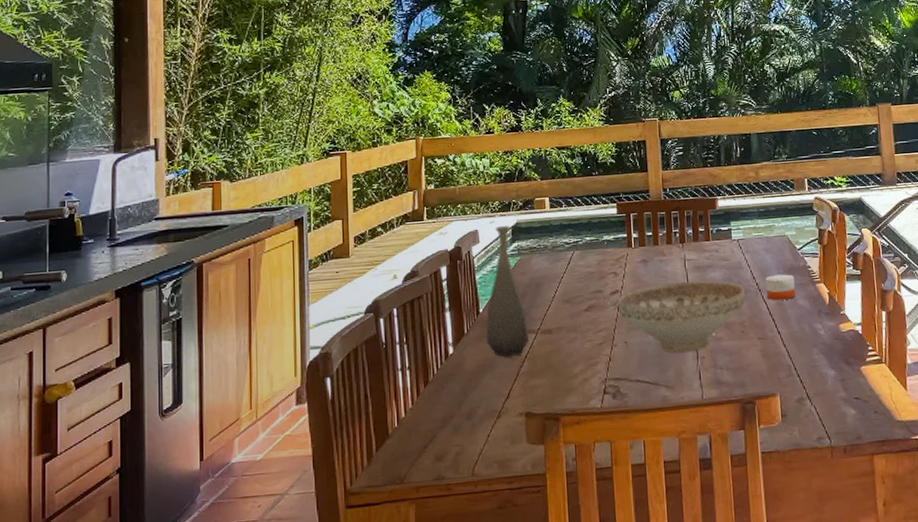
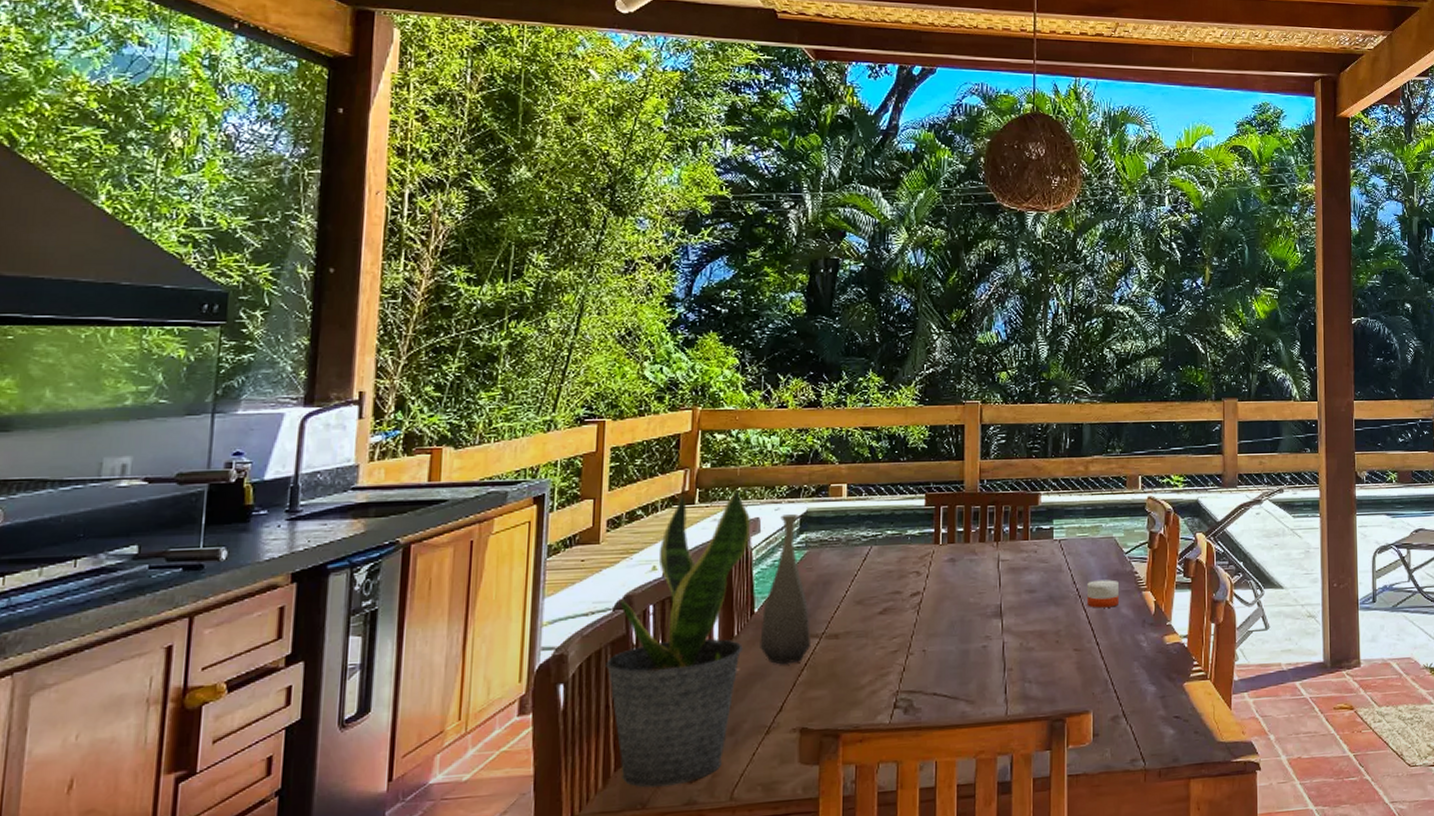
potted plant: none [362,206,473,465] -> present [605,489,750,788]
decorative bowl: present [617,281,745,353] -> none [917,584,1063,663]

